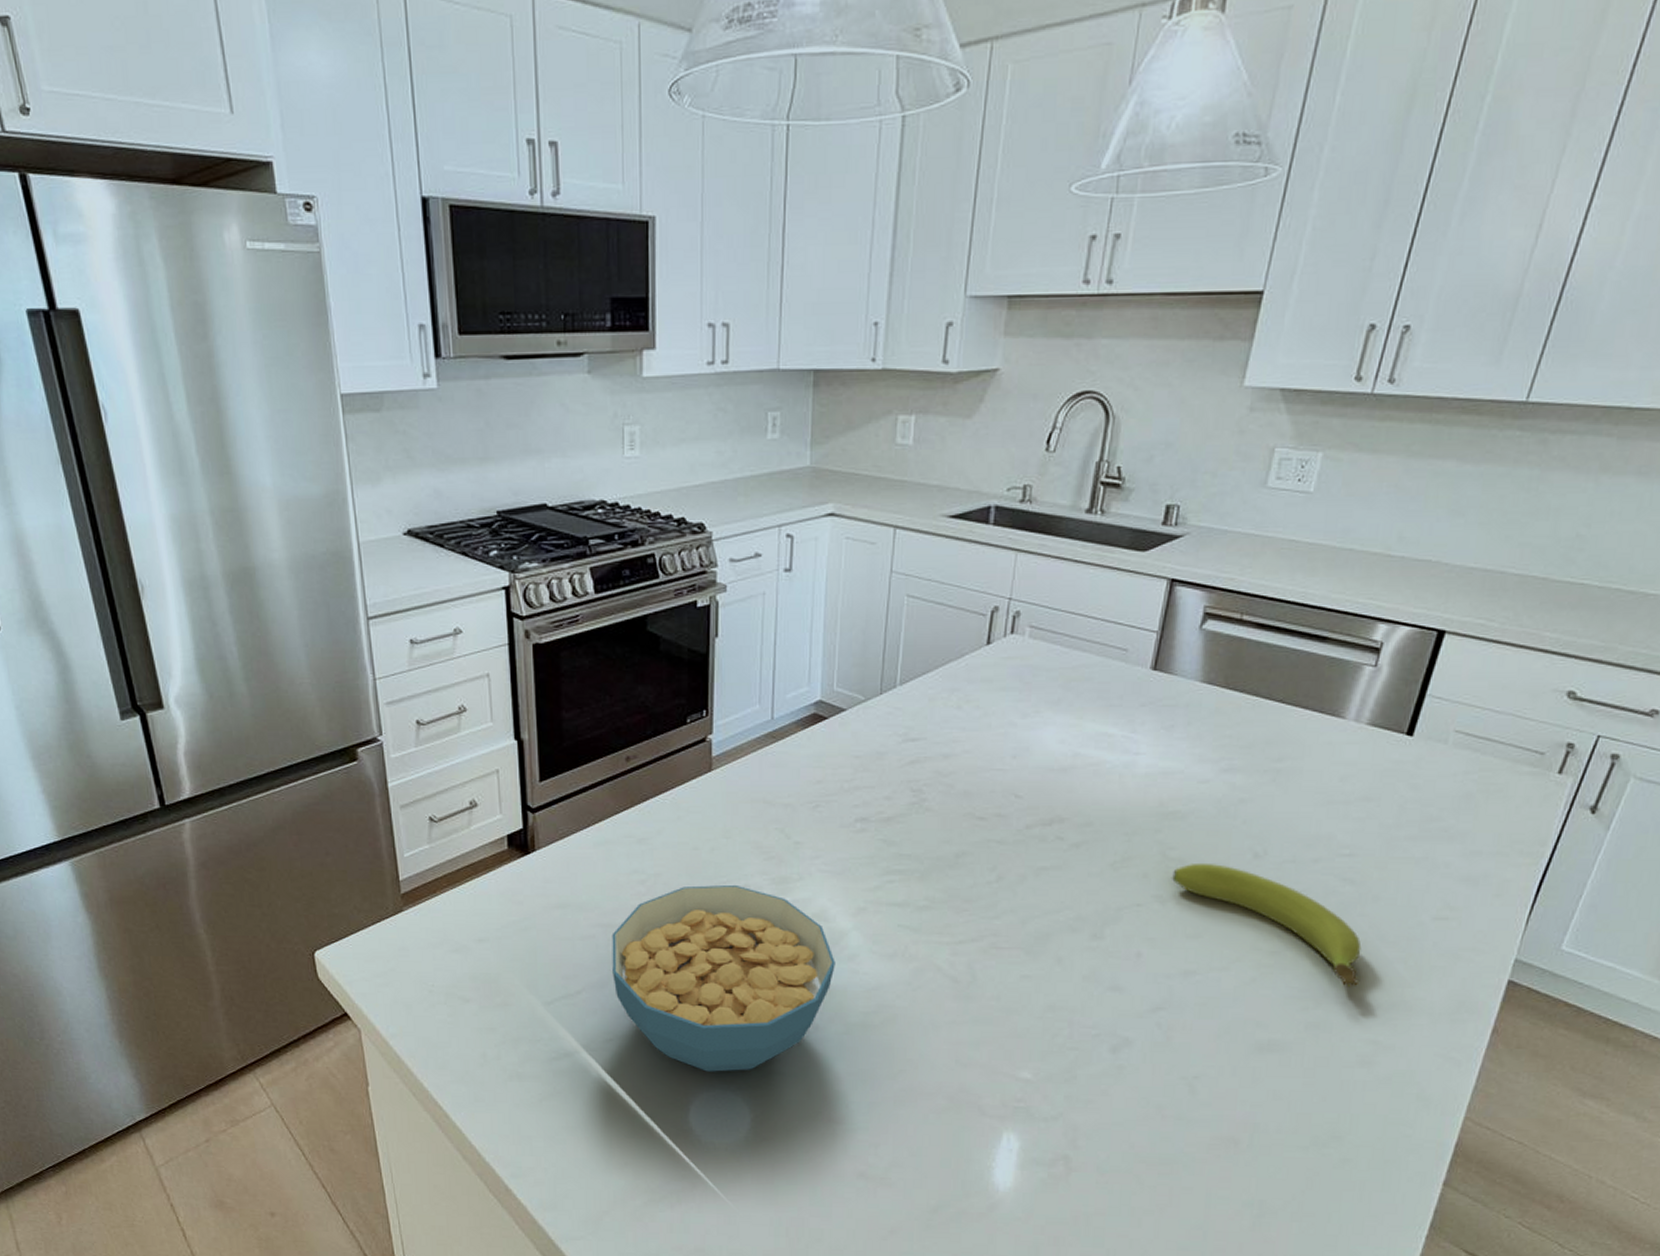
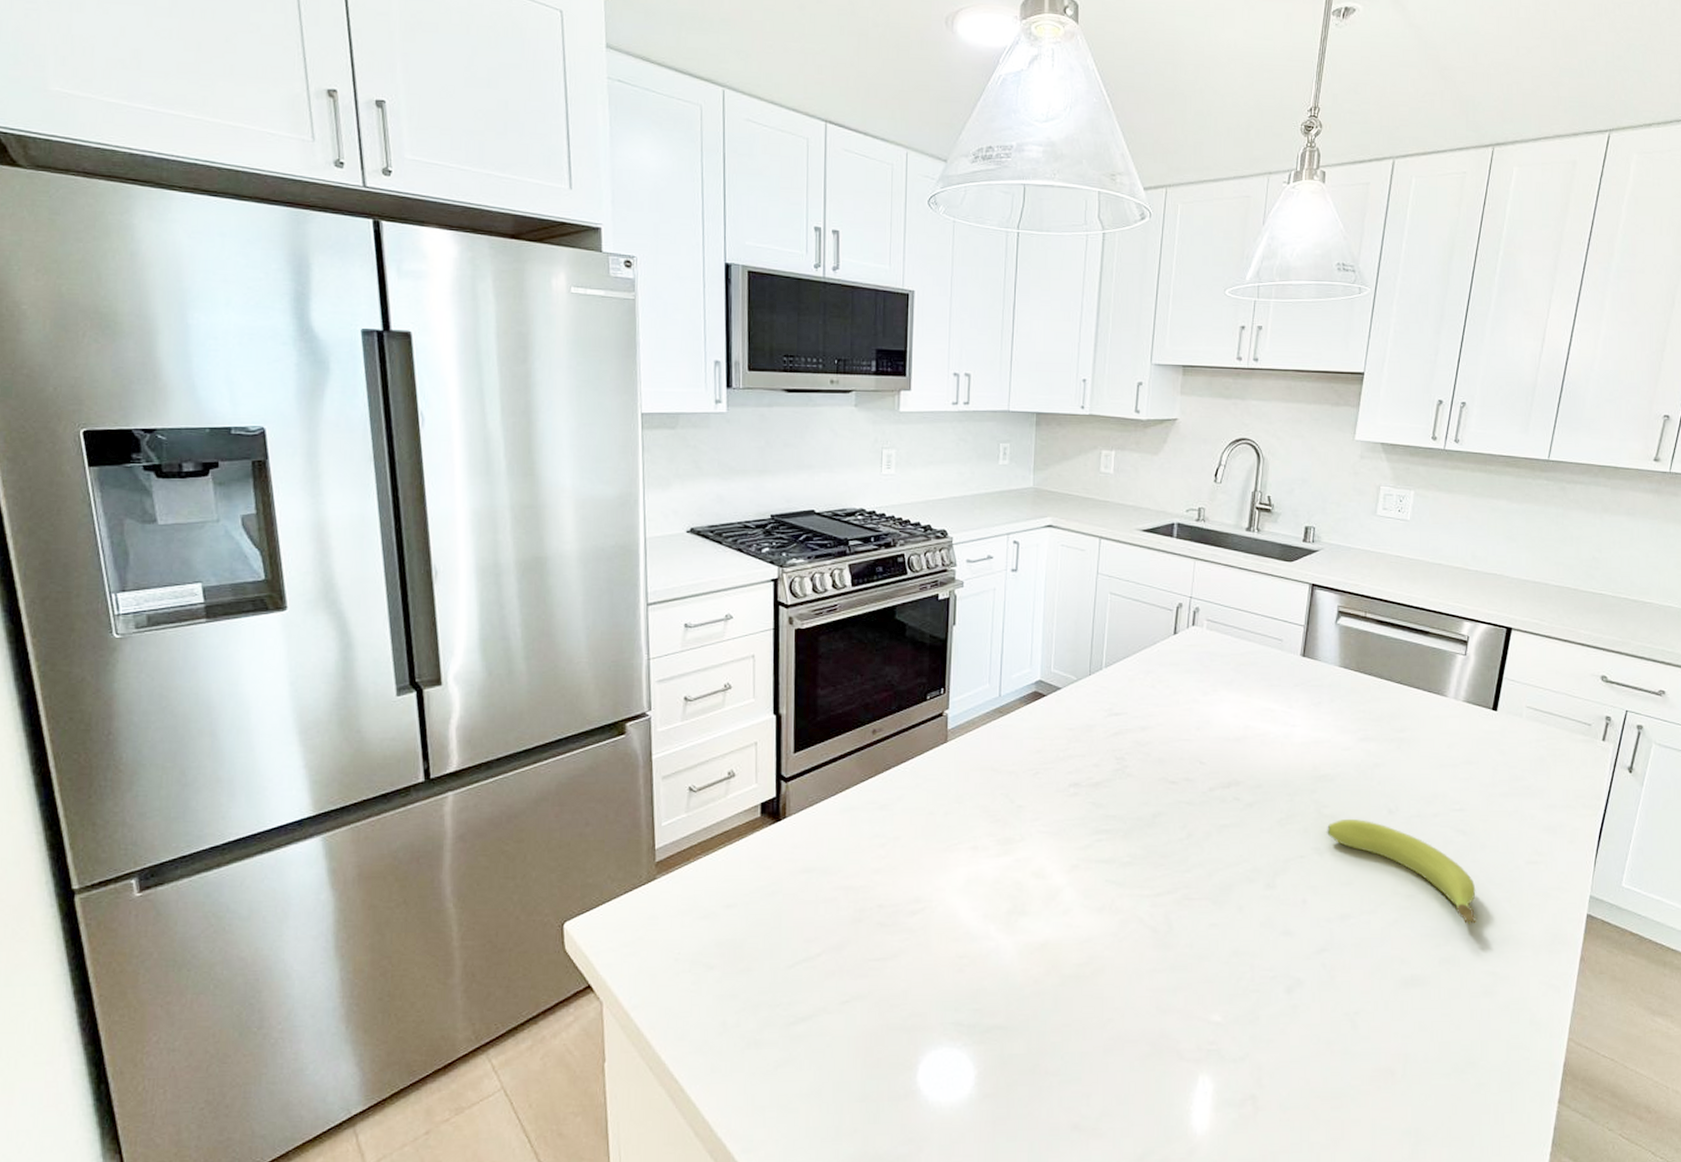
cereal bowl: present [612,884,835,1072] -> none [851,846,1052,1030]

